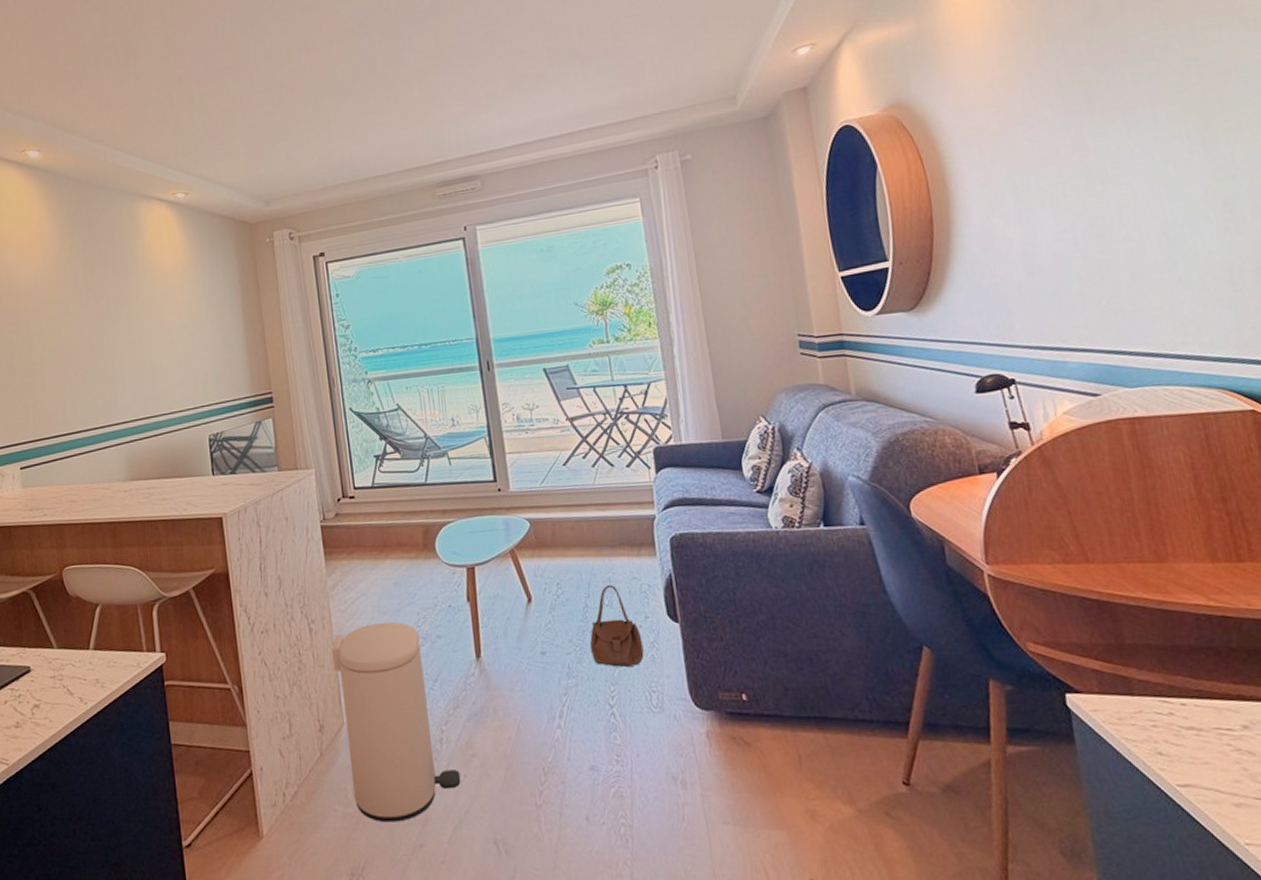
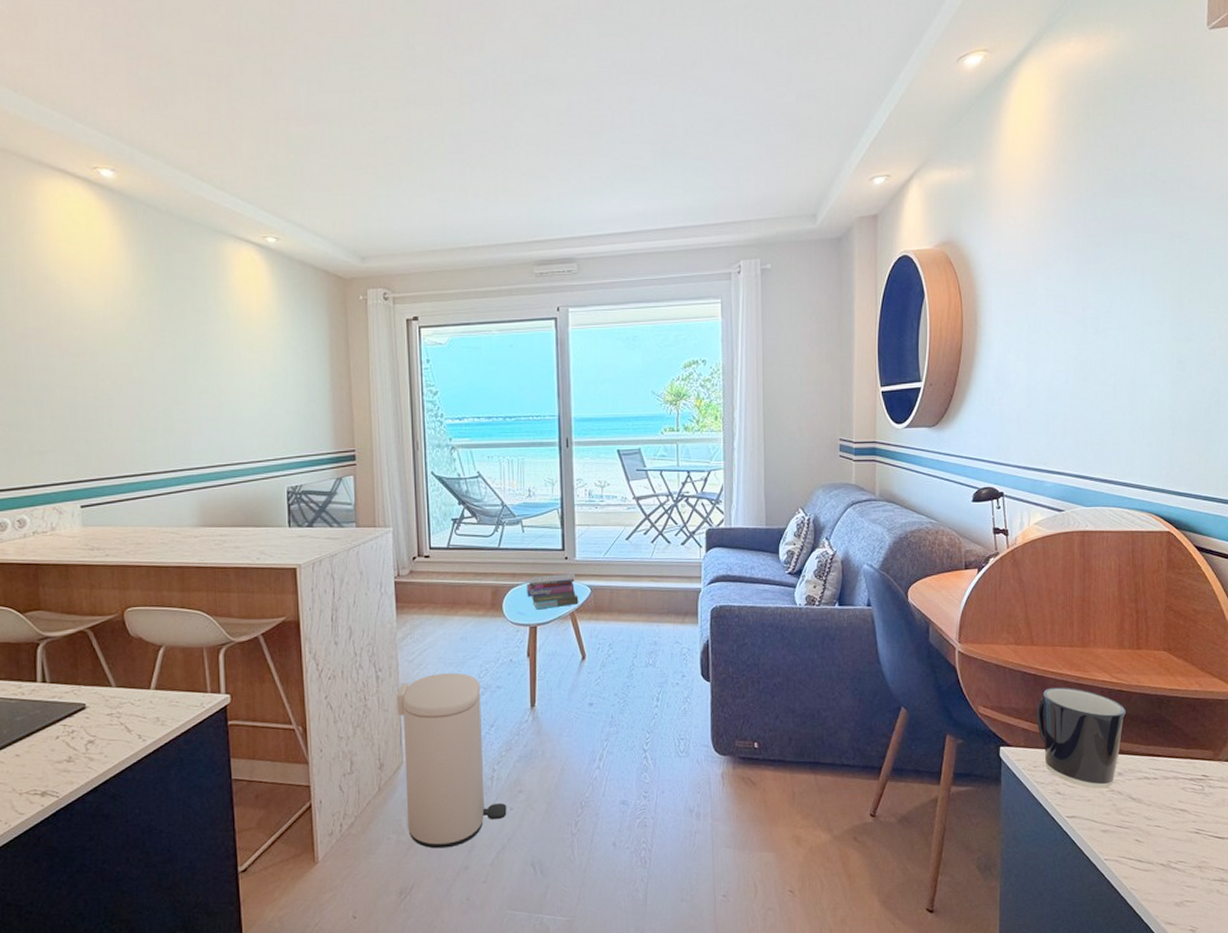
books: none [459,505,518,549] -> present [527,573,579,610]
handbag: present [589,584,644,667] -> none [632,647,678,718]
mug: none [1108,614,1240,748] -> present [1037,687,1126,789]

